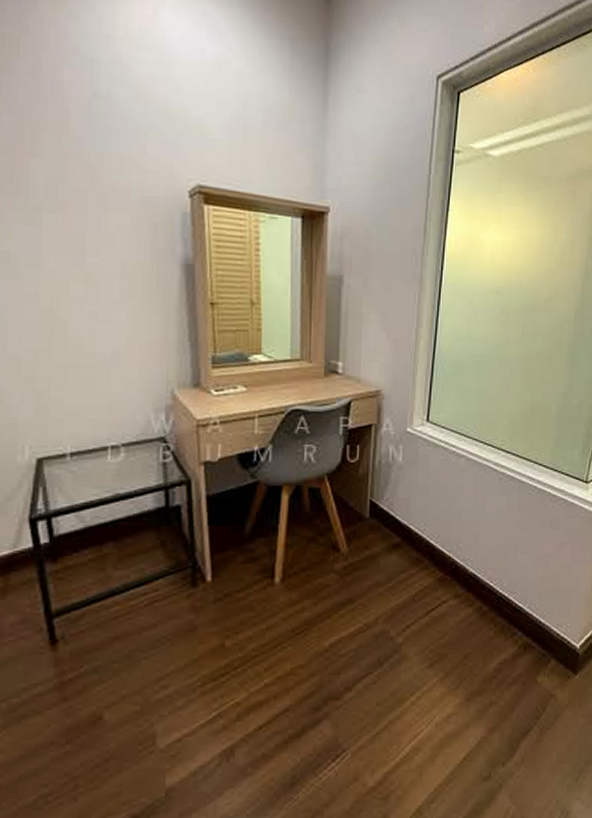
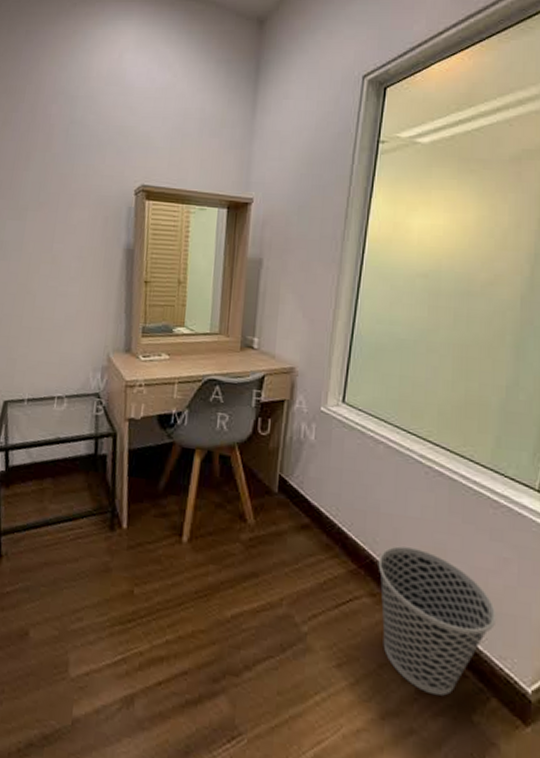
wastebasket: none [461,547,555,669] -> present [378,546,497,696]

